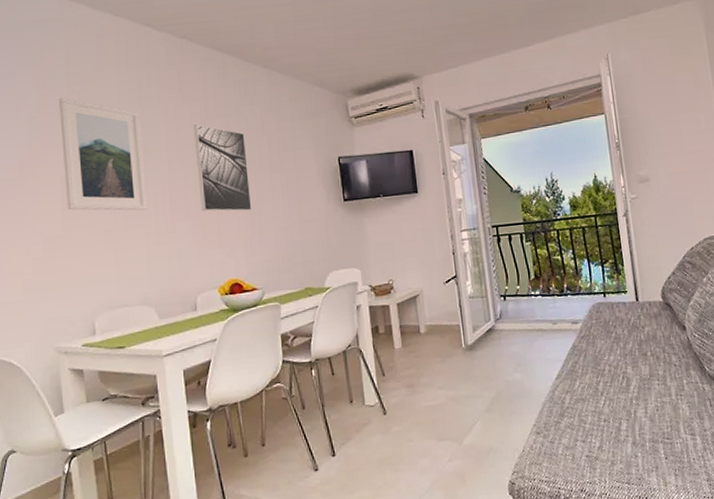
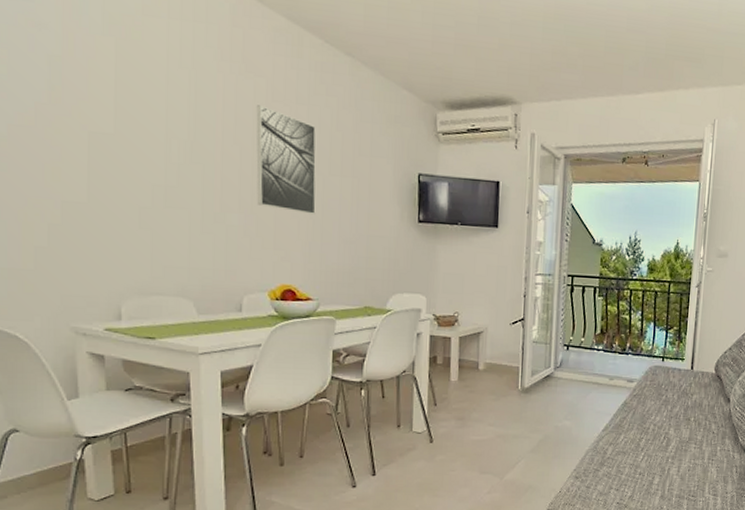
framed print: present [59,97,147,211] -> none [90,37,193,192]

